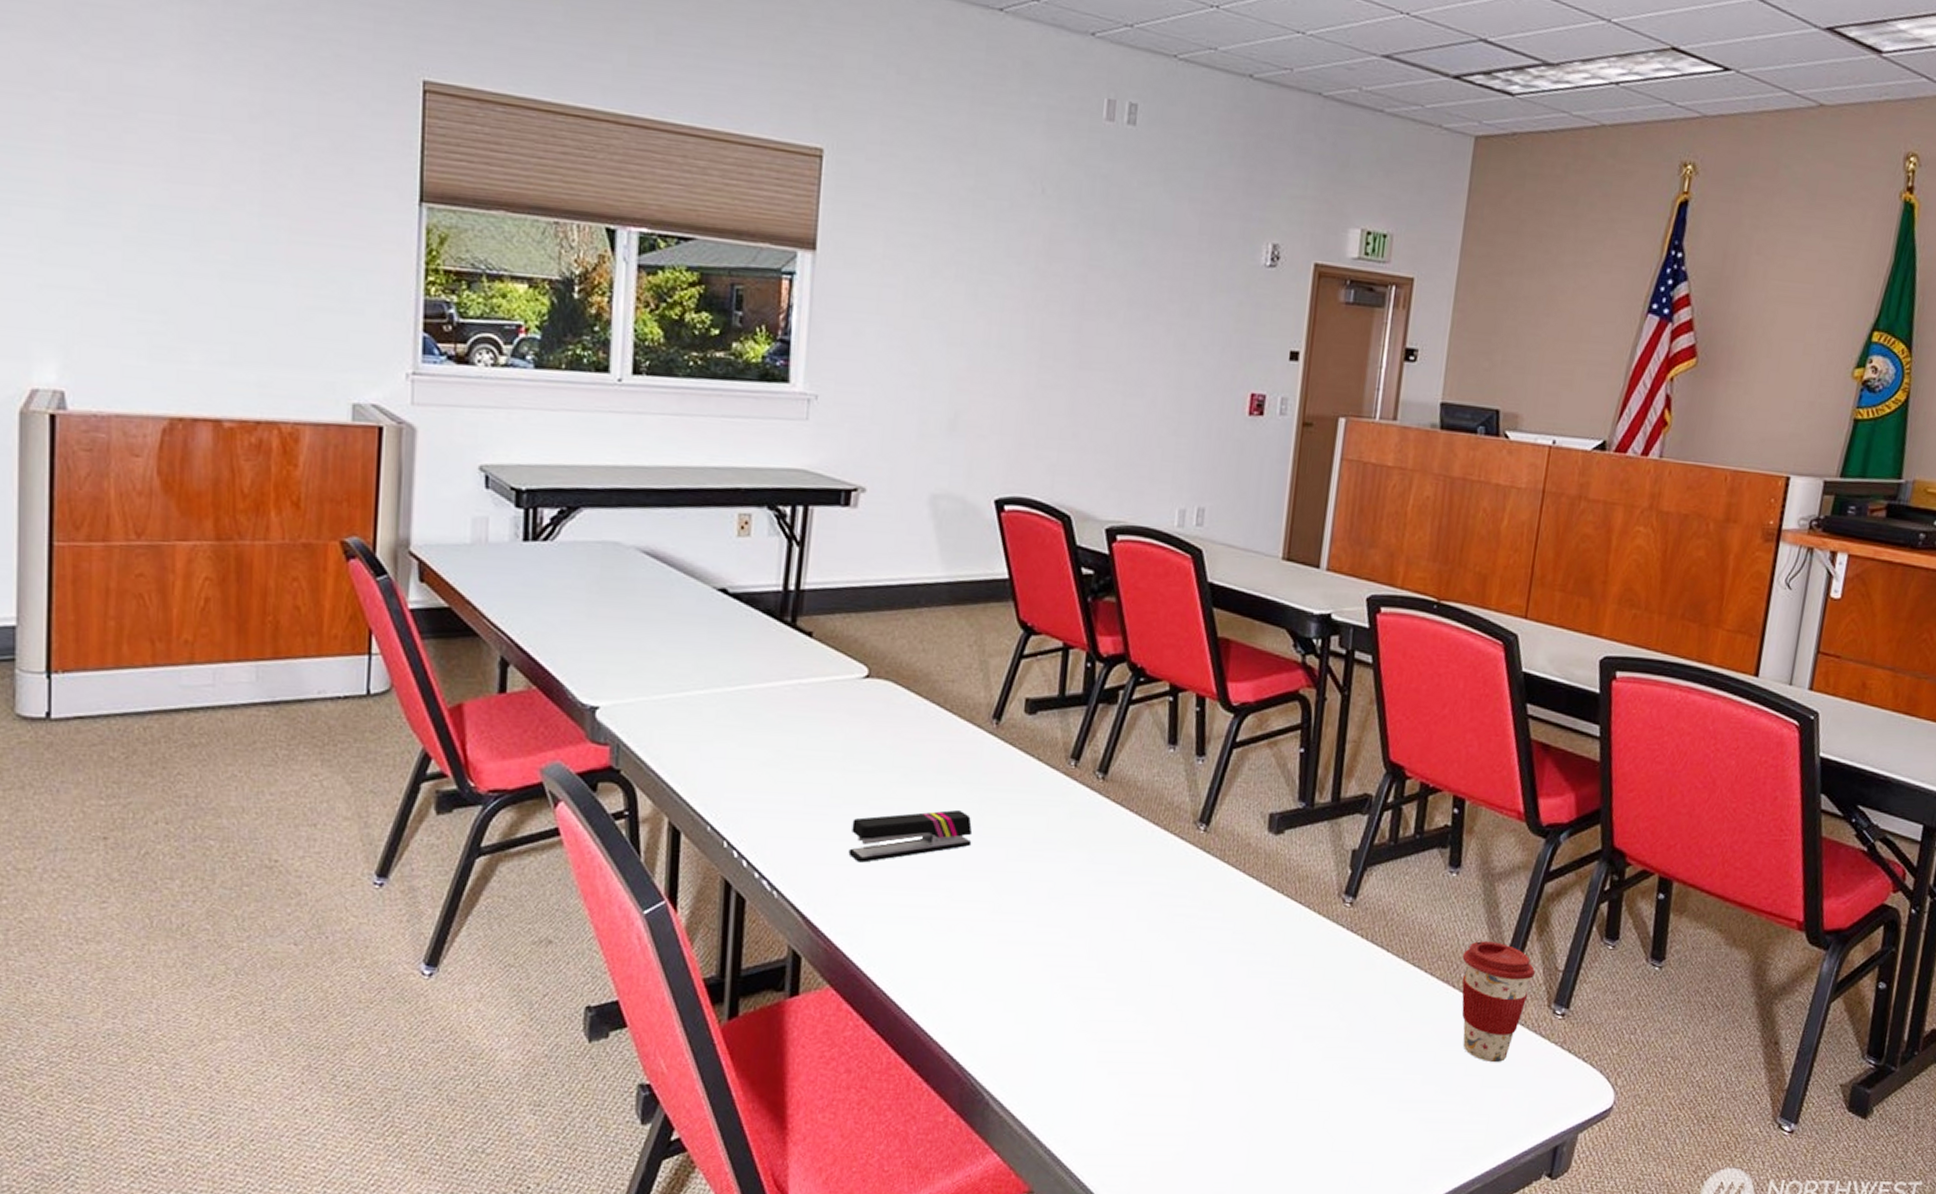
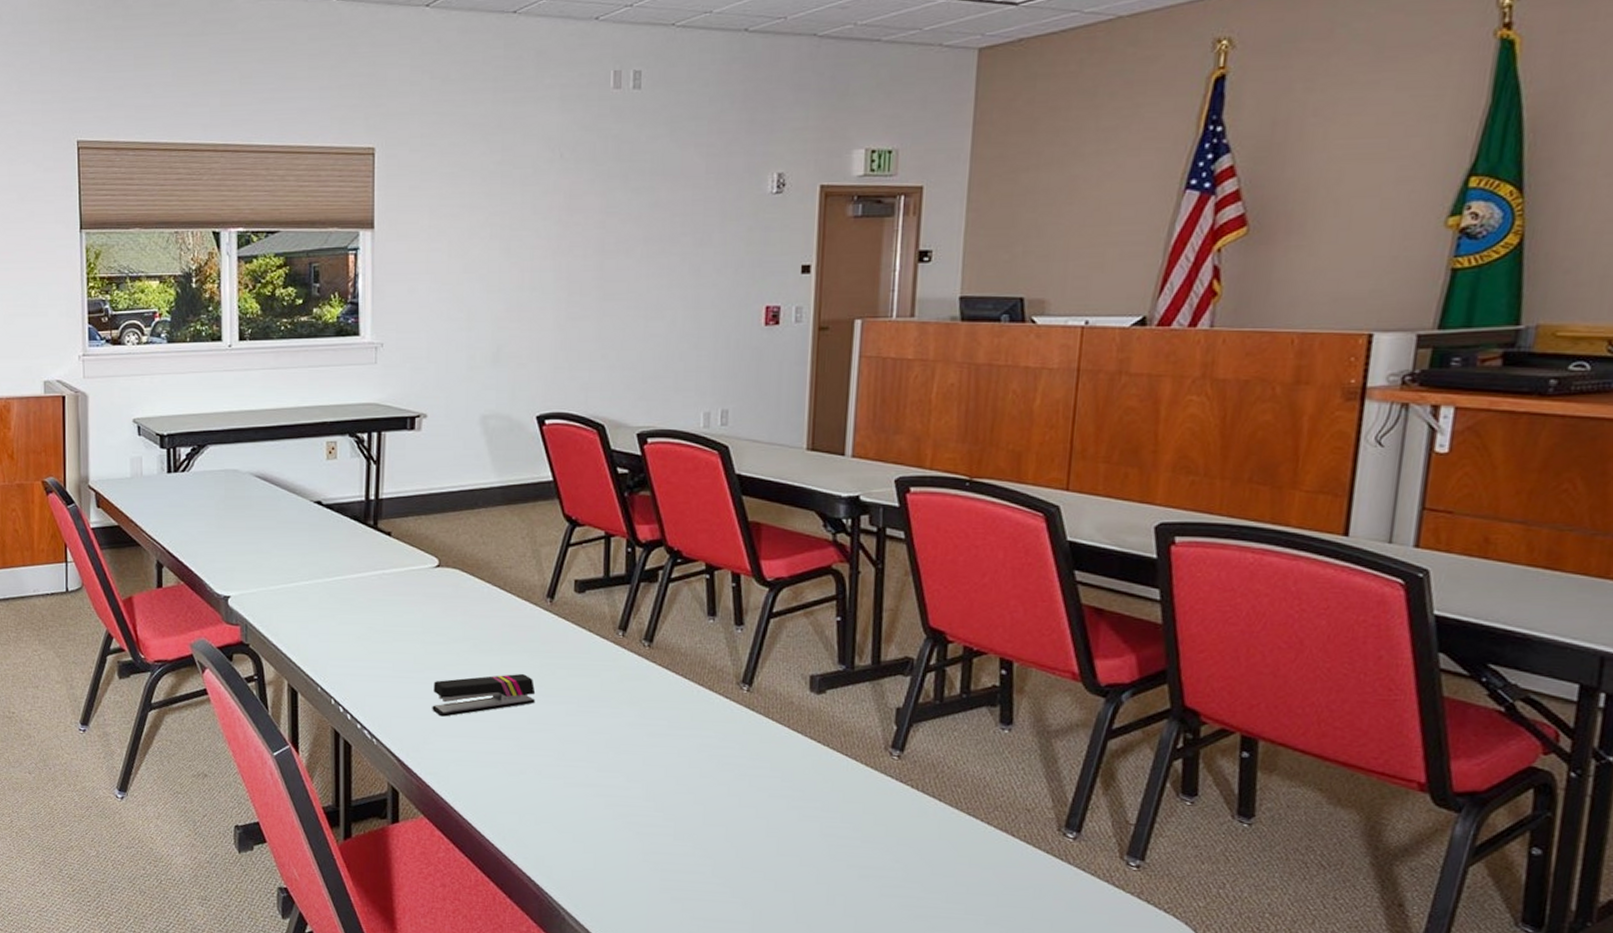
coffee cup: present [1461,941,1536,1063] -> none [1020,794,1104,909]

